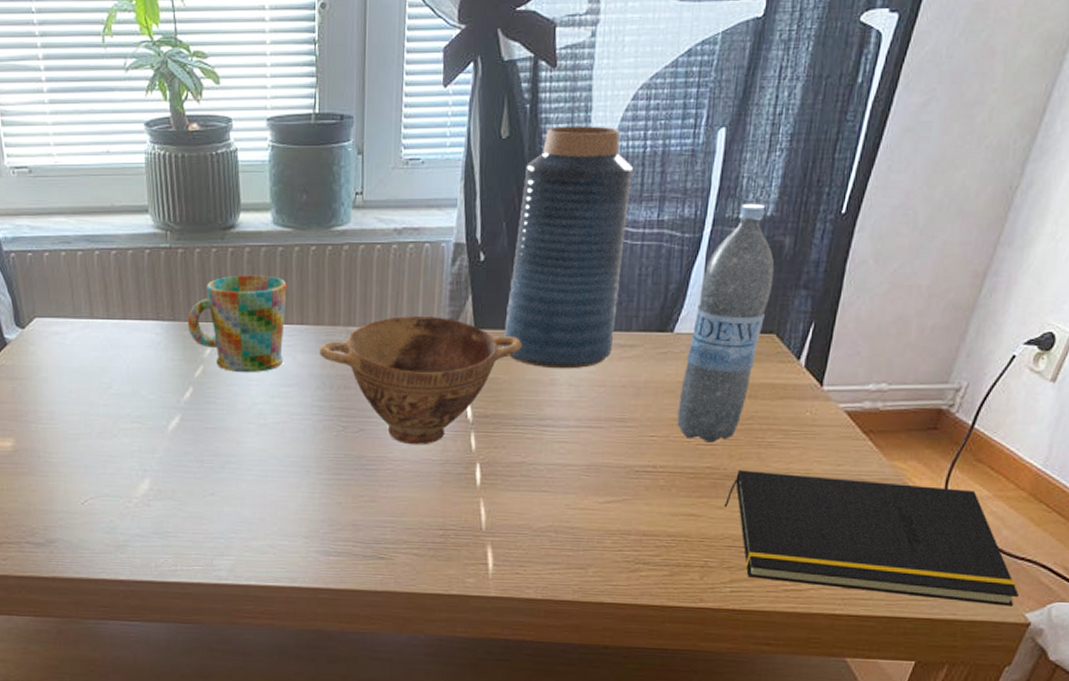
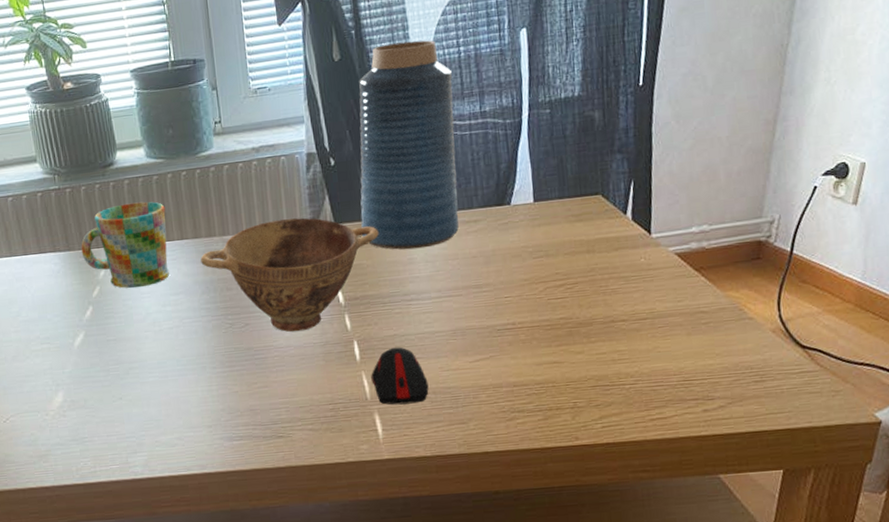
computer mouse: none [489,476,551,540] -> present [371,347,429,405]
water bottle: present [677,203,775,443] -> none [525,86,591,297]
notepad: present [724,469,1019,606] -> none [582,308,865,413]

